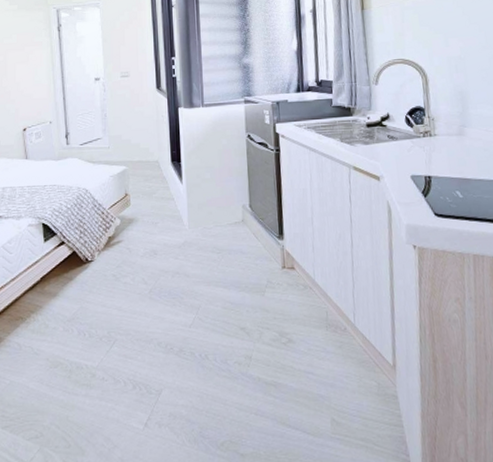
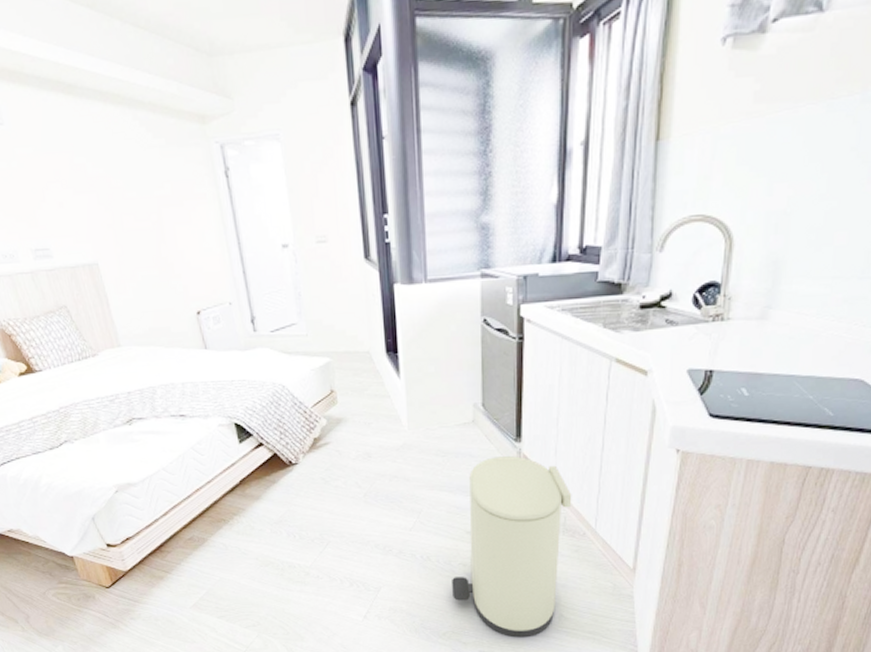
pedal bin: none [228,252,331,447] -> present [452,456,572,638]

